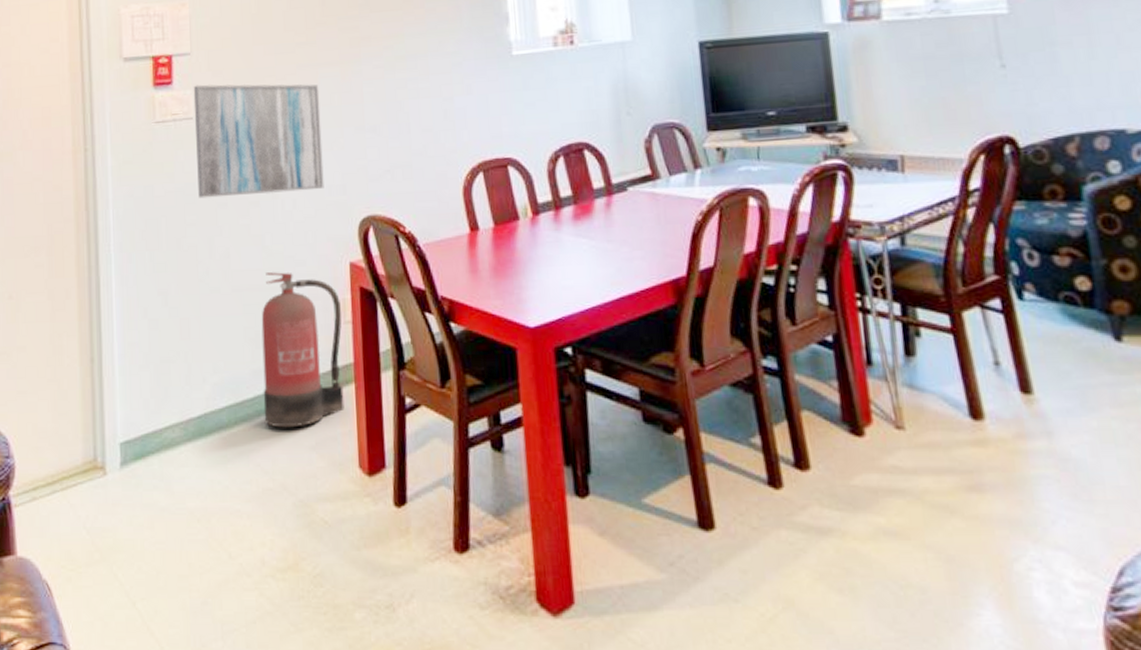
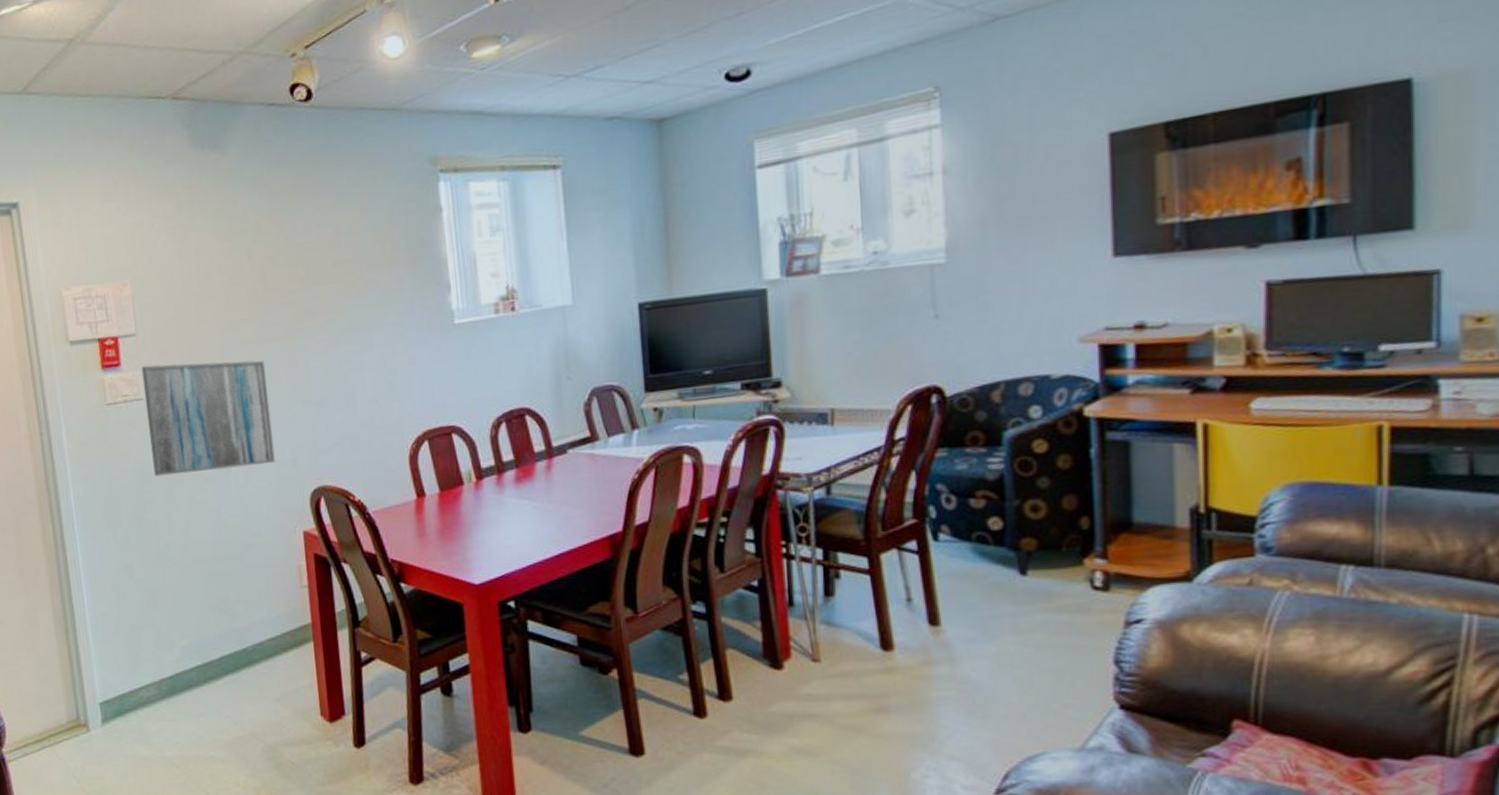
fire extinguisher: present [261,272,344,428] -> none [222,543,305,684]

